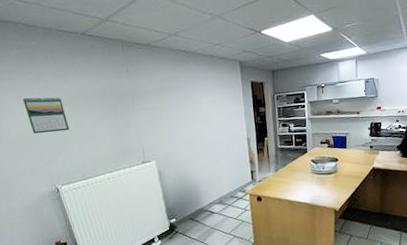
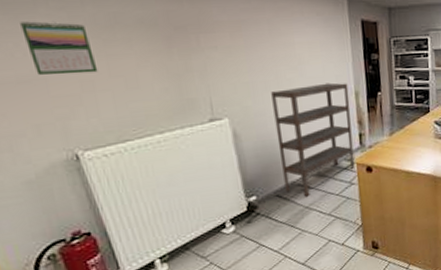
shelving unit: none [185,131,249,220] -> present [271,82,355,197]

